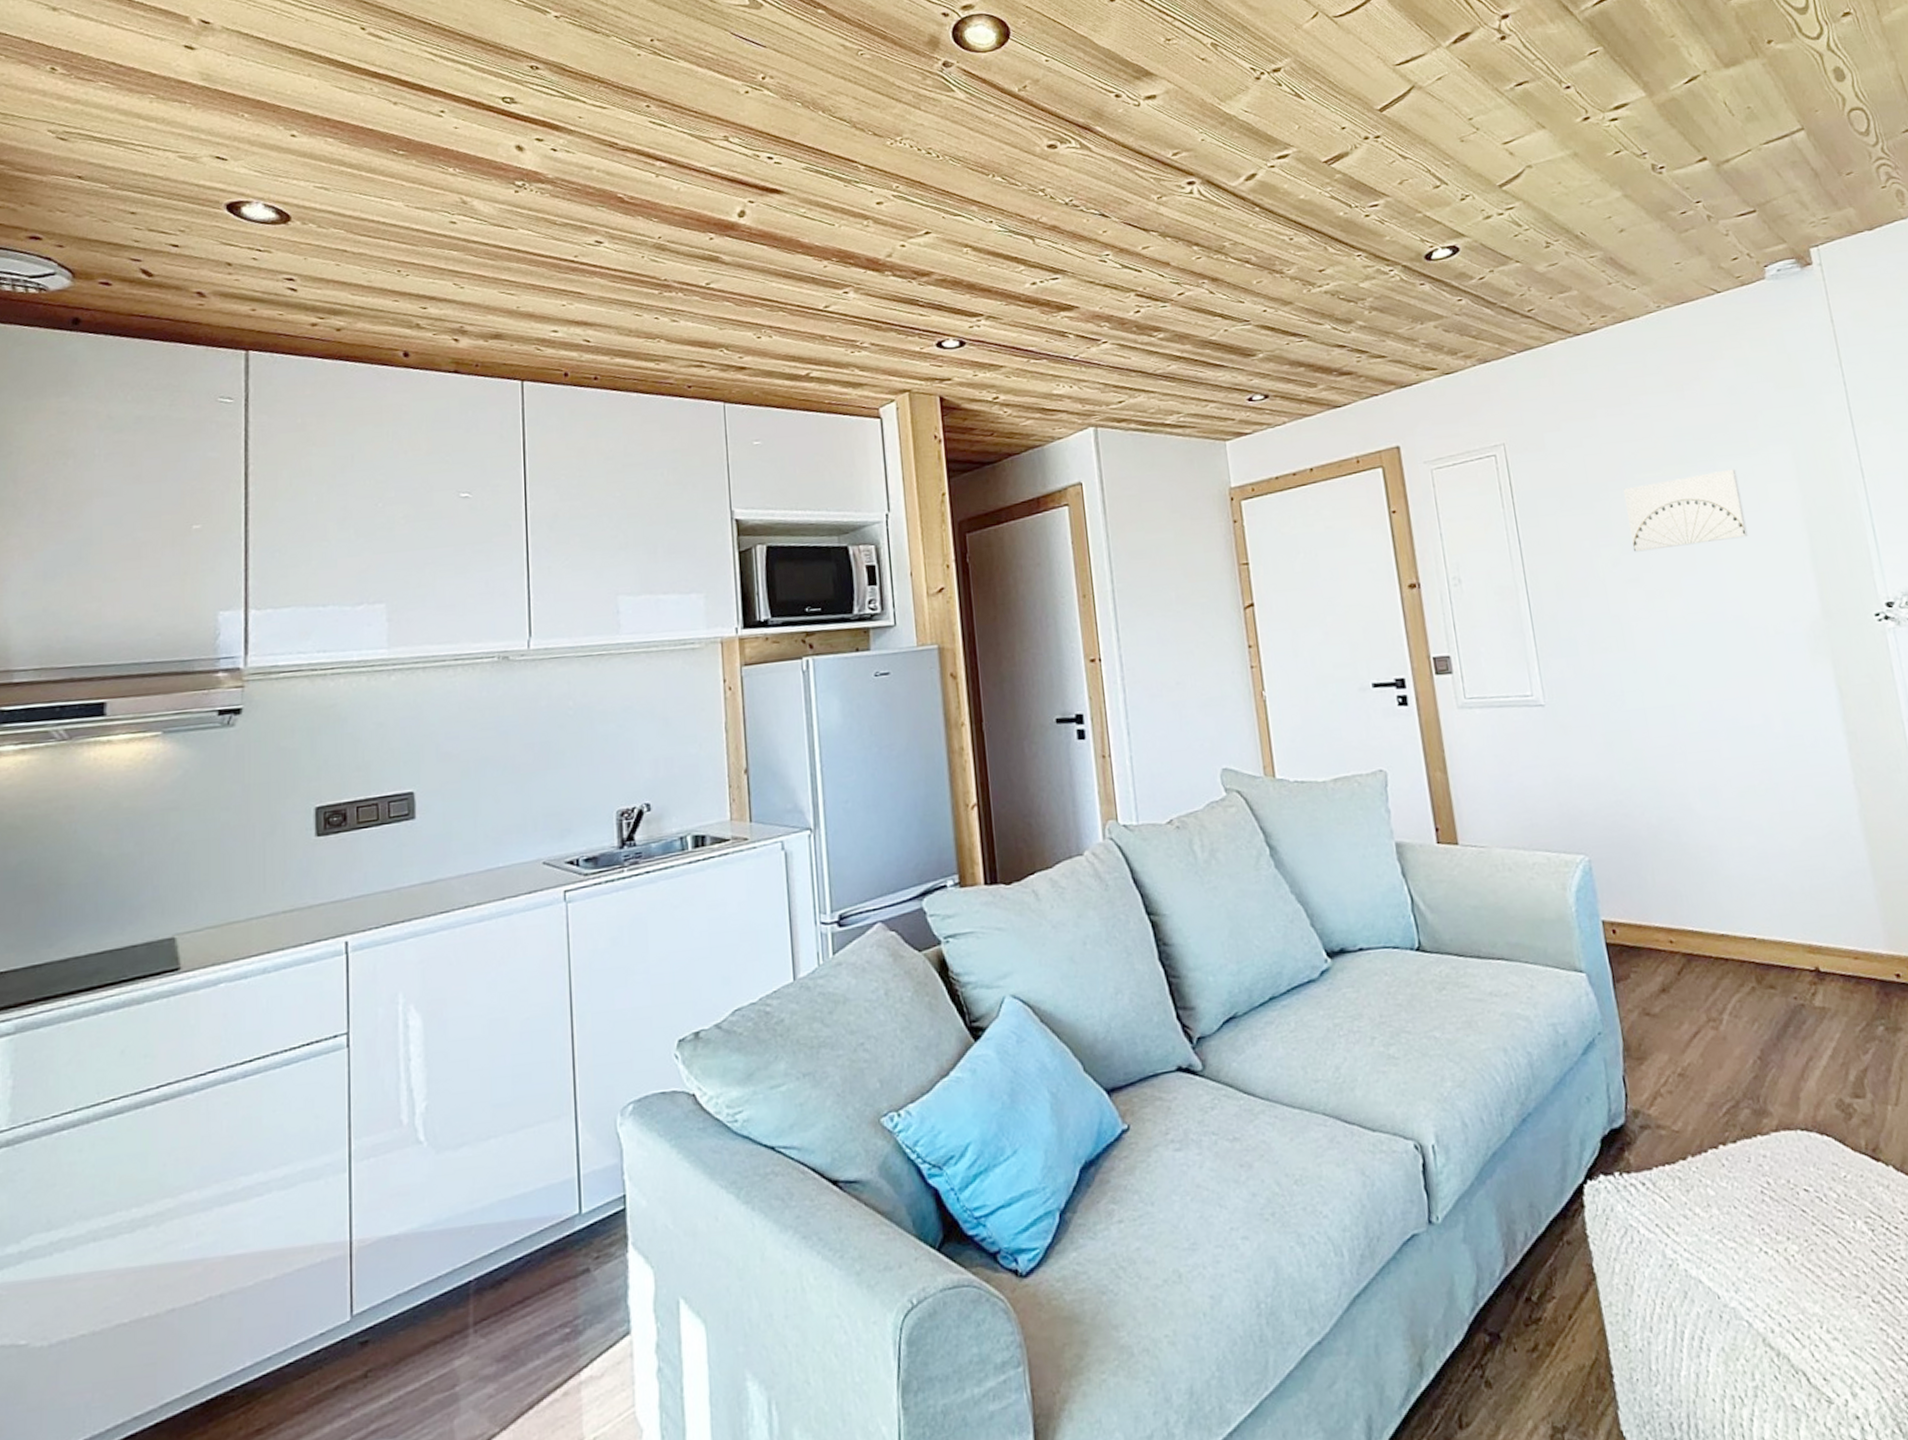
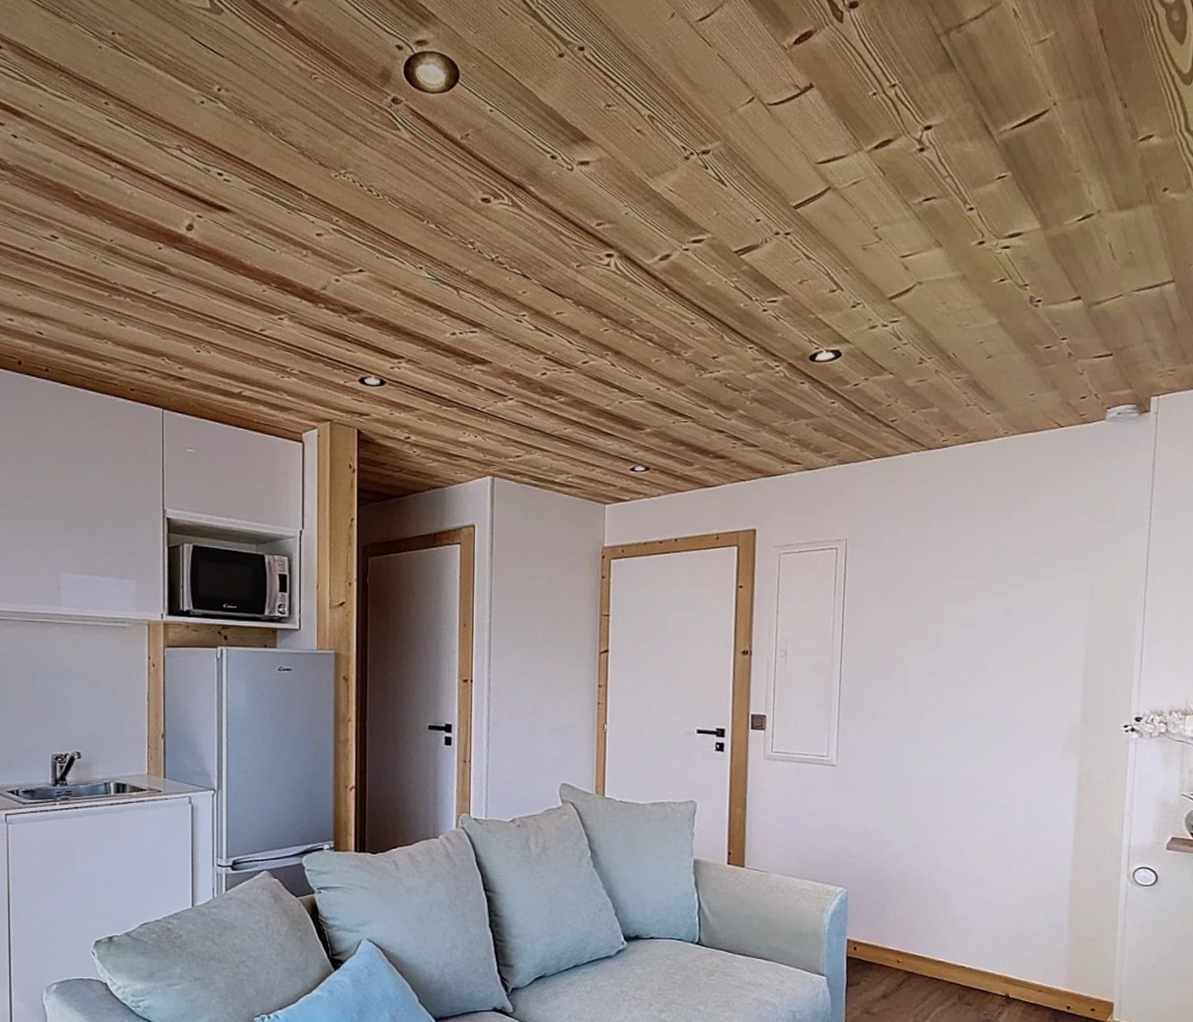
wall art: present [1623,469,1748,552] -> none [938,587,1039,649]

